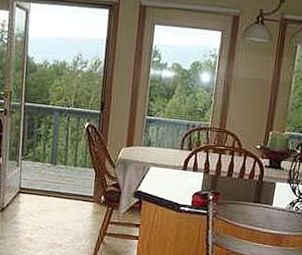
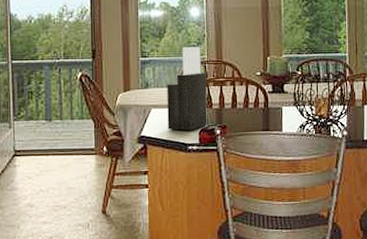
knife block: none [163,110,209,192] -> present [167,46,208,131]

